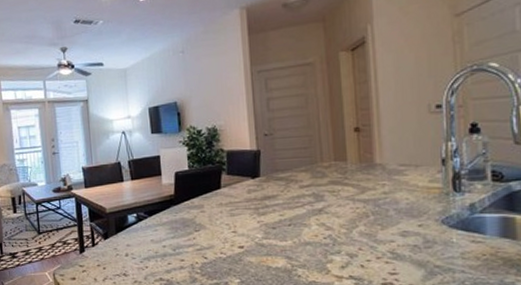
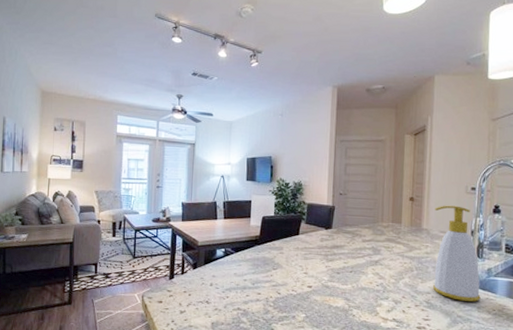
soap bottle: none [389,130,464,247] -> present [433,205,481,302]

